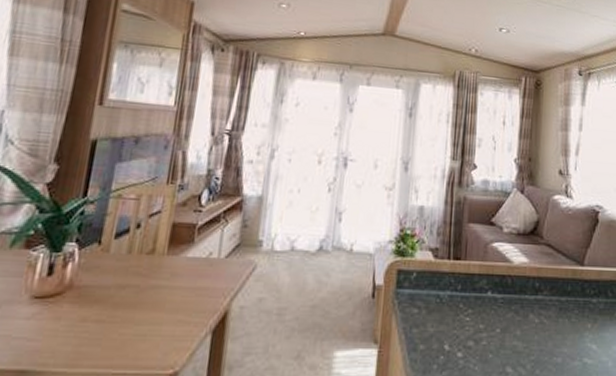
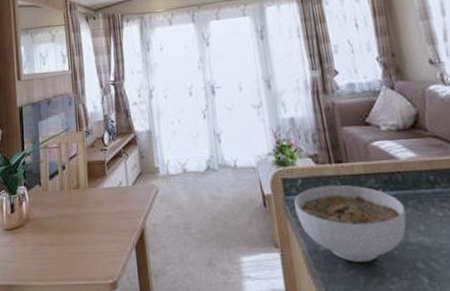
bowl: none [403,281,507,363] -> present [294,184,407,262]

